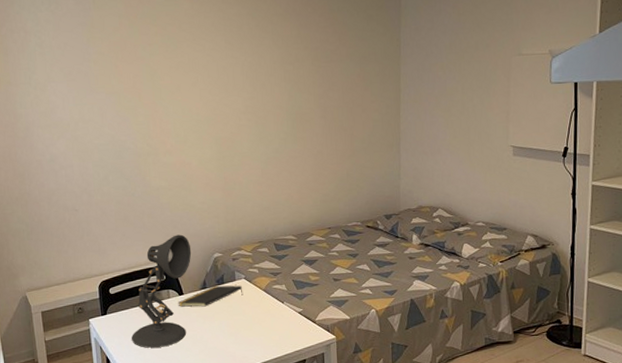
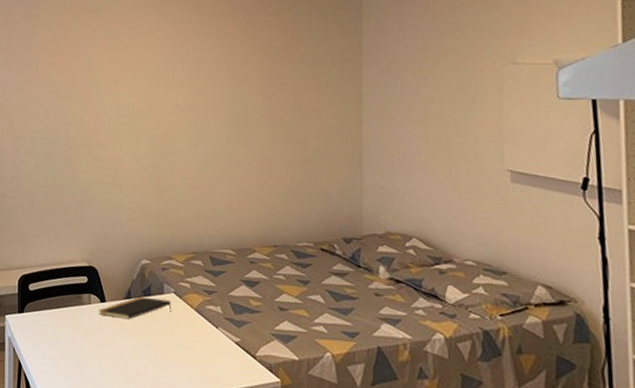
desk lamp: present [132,234,192,348] -> none [47,234,118,360]

